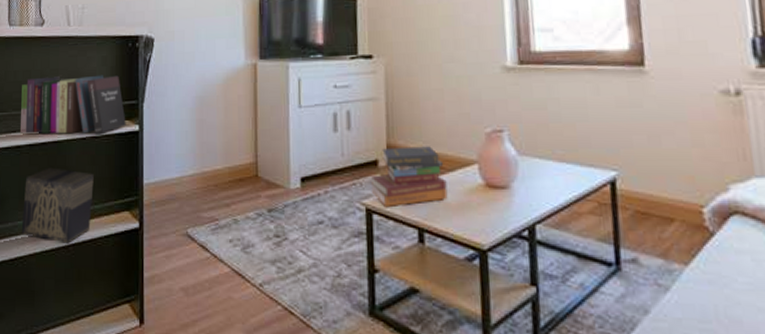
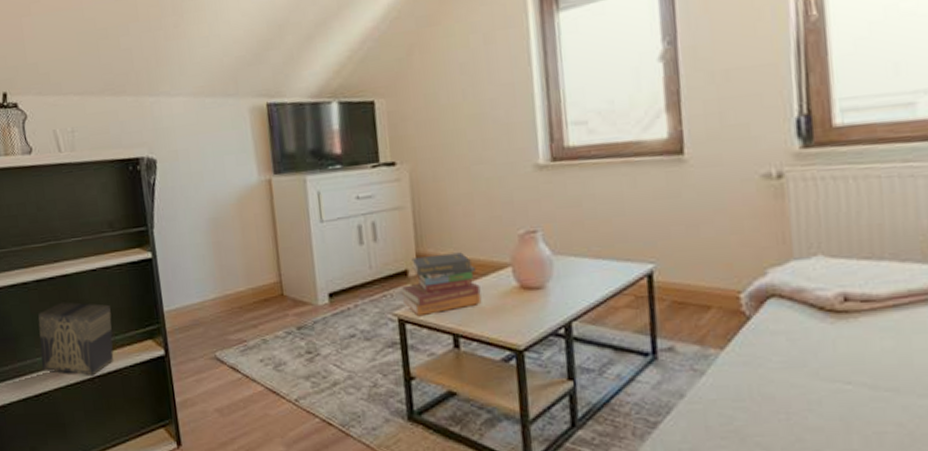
books: present [20,75,126,134] -> none [18,202,138,270]

